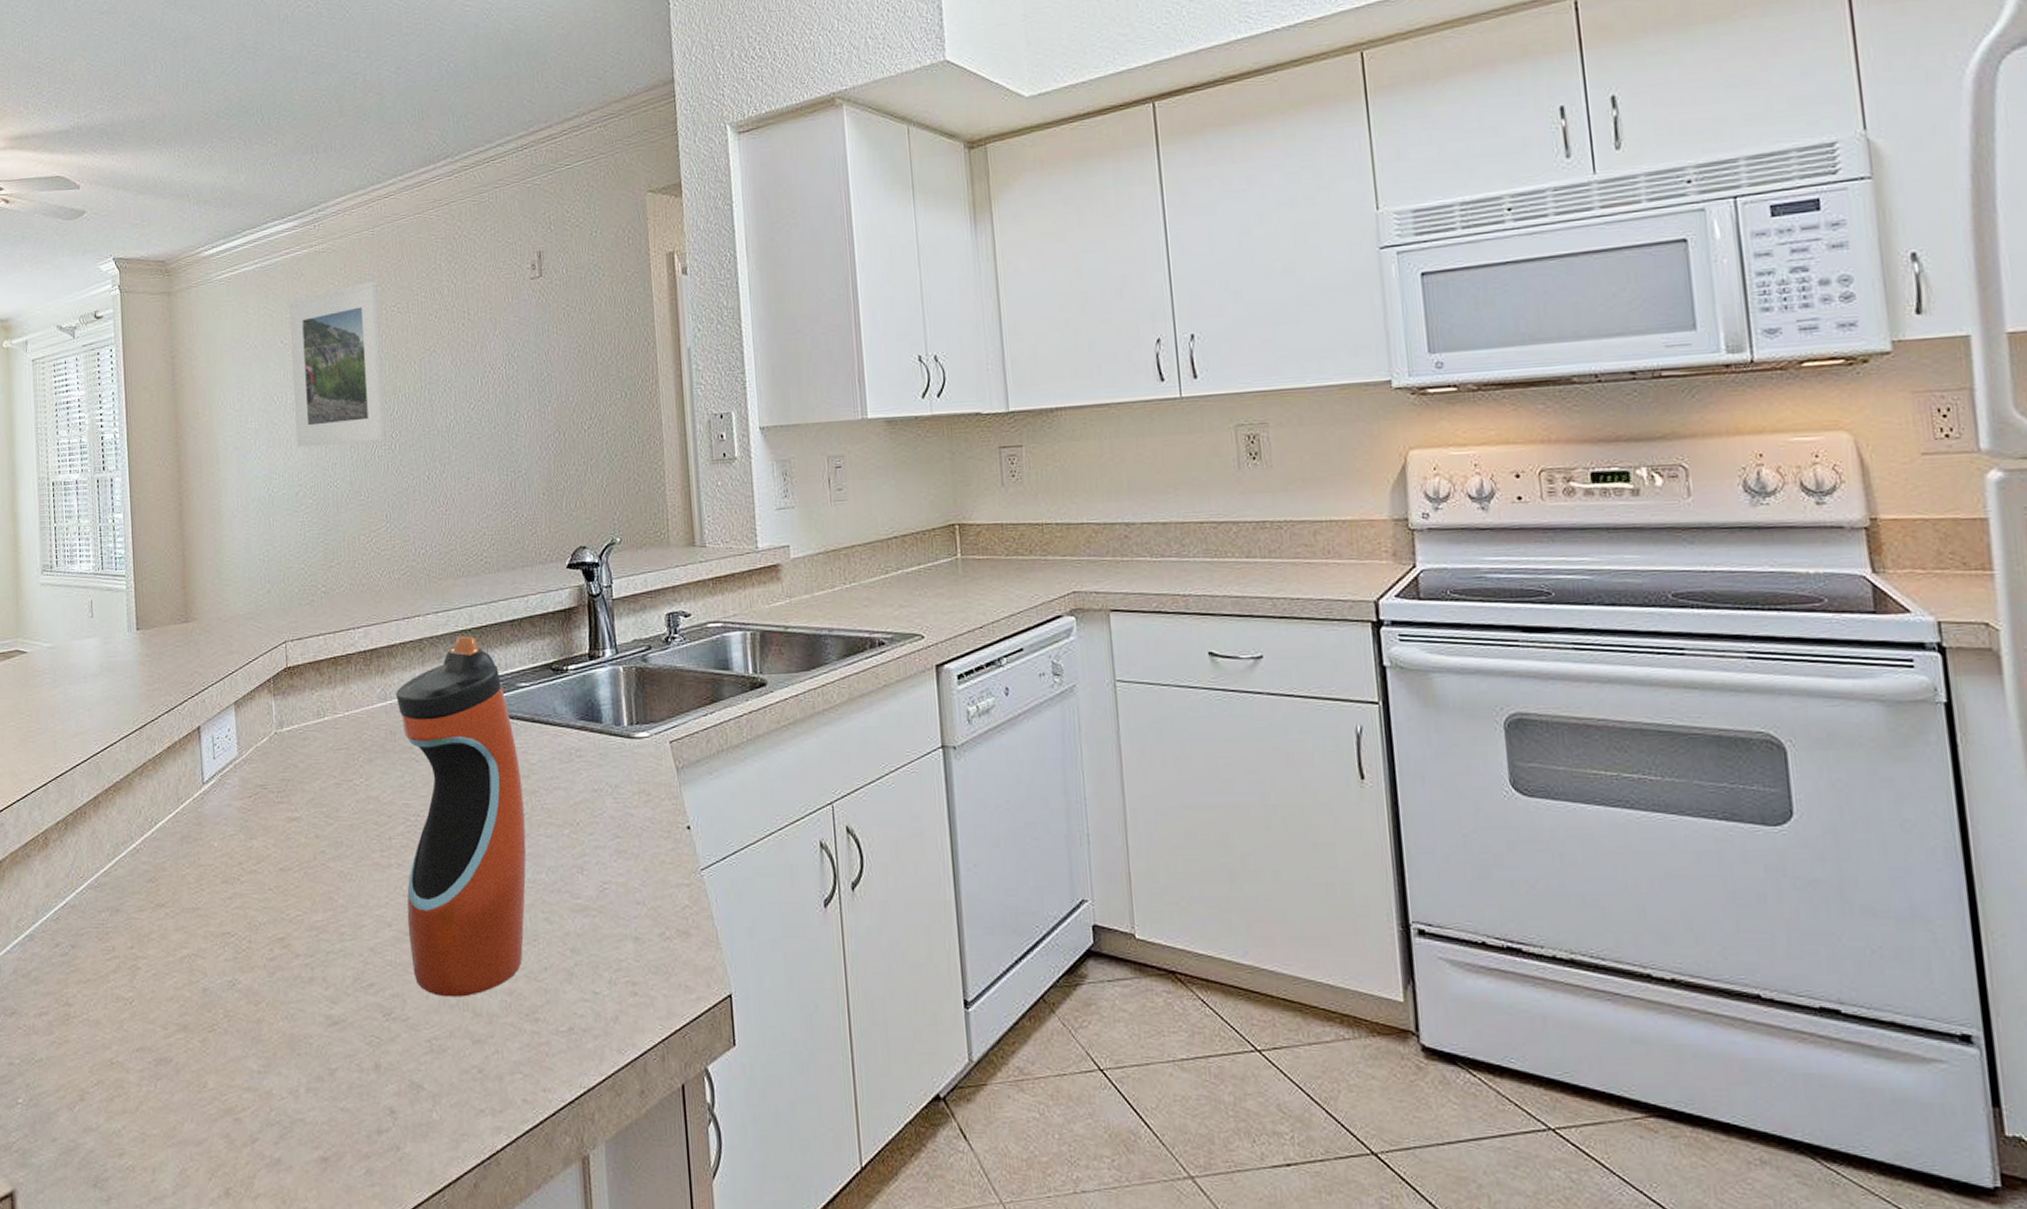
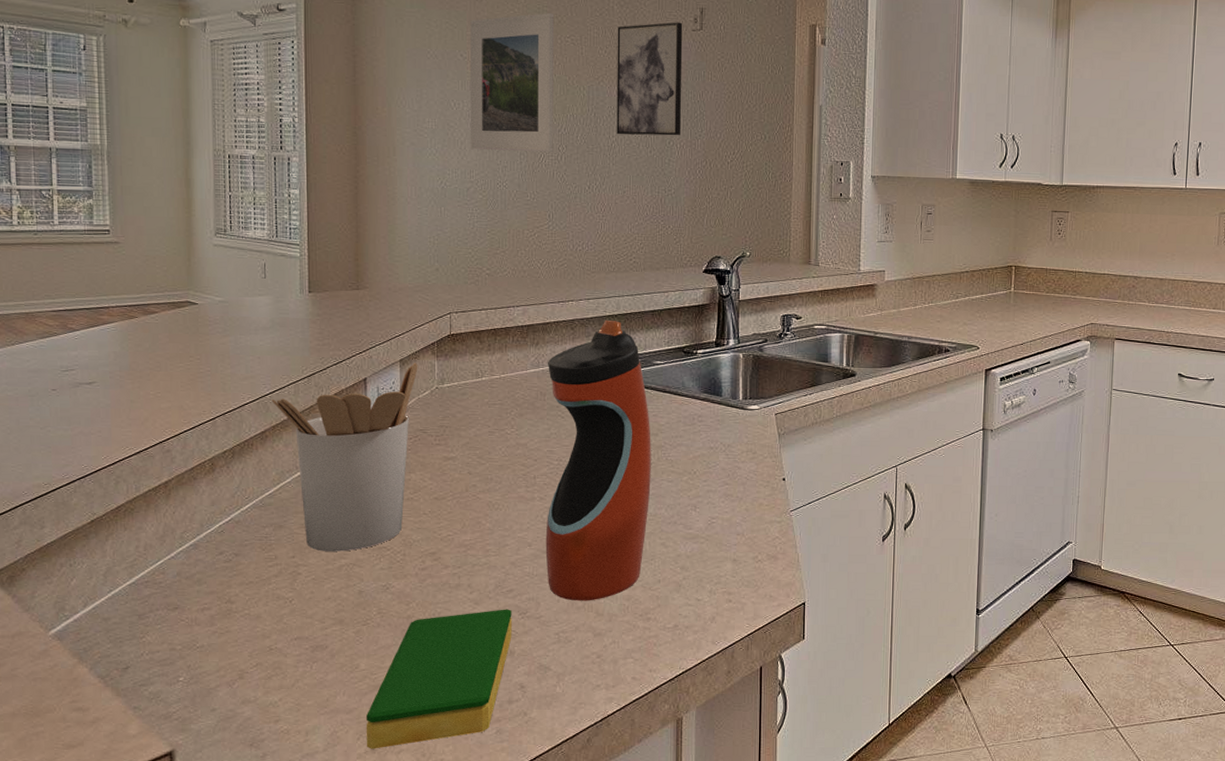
utensil holder: none [103,704,254,940] -> present [271,362,418,552]
dish sponge: none [218,1009,377,1193] -> present [367,609,512,749]
wall art: none [446,271,527,412] -> present [616,22,683,136]

